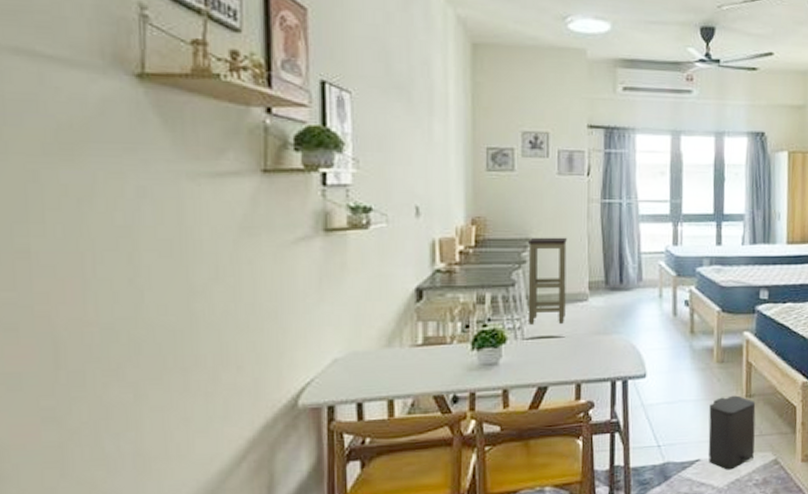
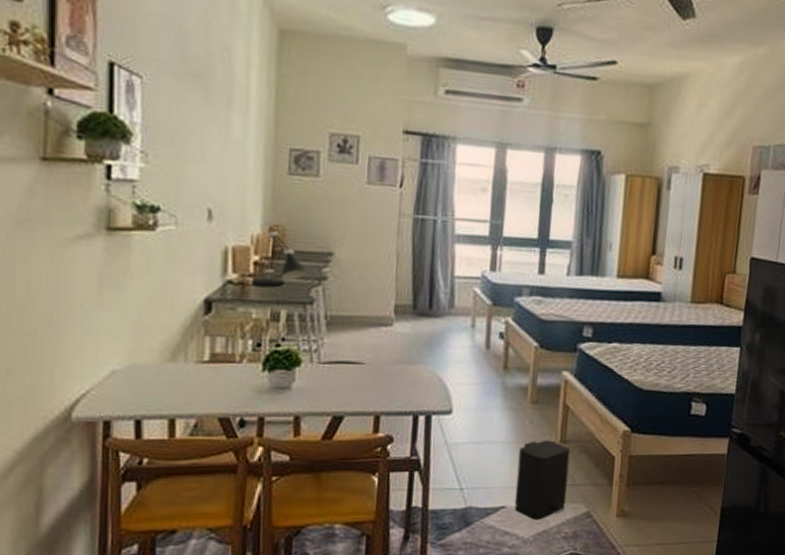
desk lamp: none [459,223,508,274] -> present [252,231,307,288]
bar stool: present [527,237,567,326] -> none [325,251,373,349]

